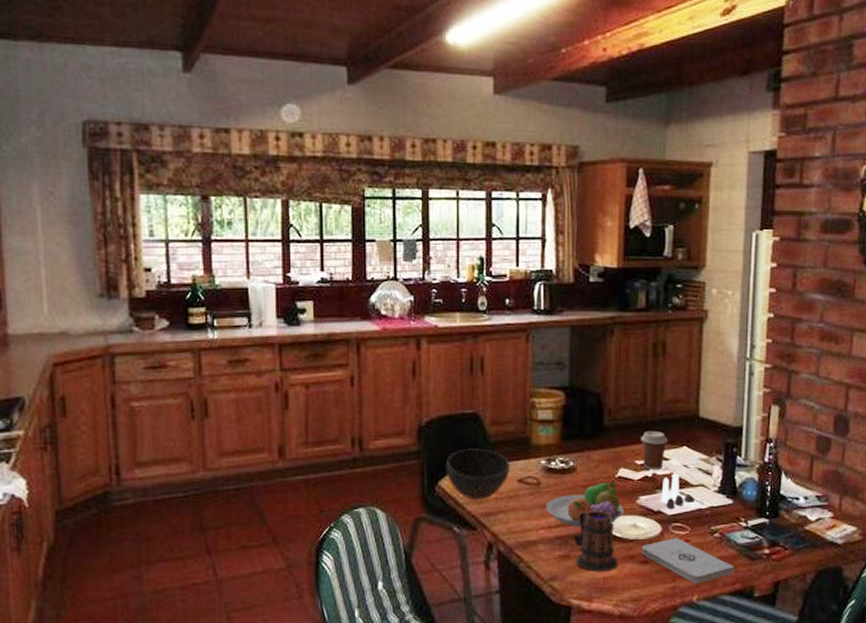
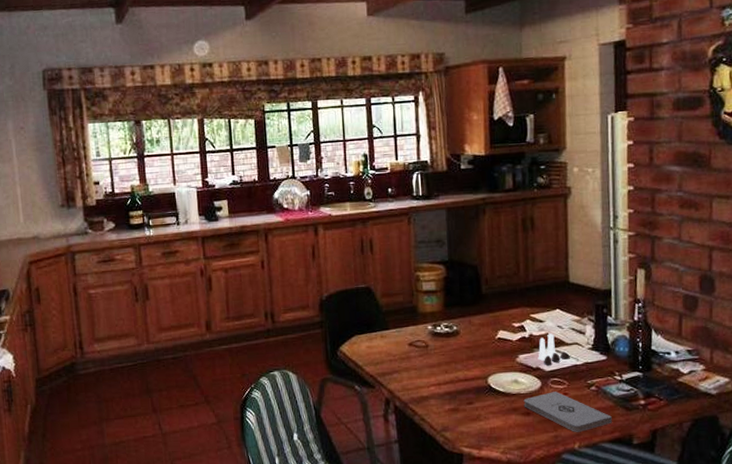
bowl: present [445,448,511,500] -> none [345,317,402,362]
fruit bowl: present [546,482,625,528] -> none [434,343,506,384]
mug: present [573,510,619,572] -> none [461,368,504,423]
coffee cup: present [641,430,668,470] -> none [516,296,542,331]

